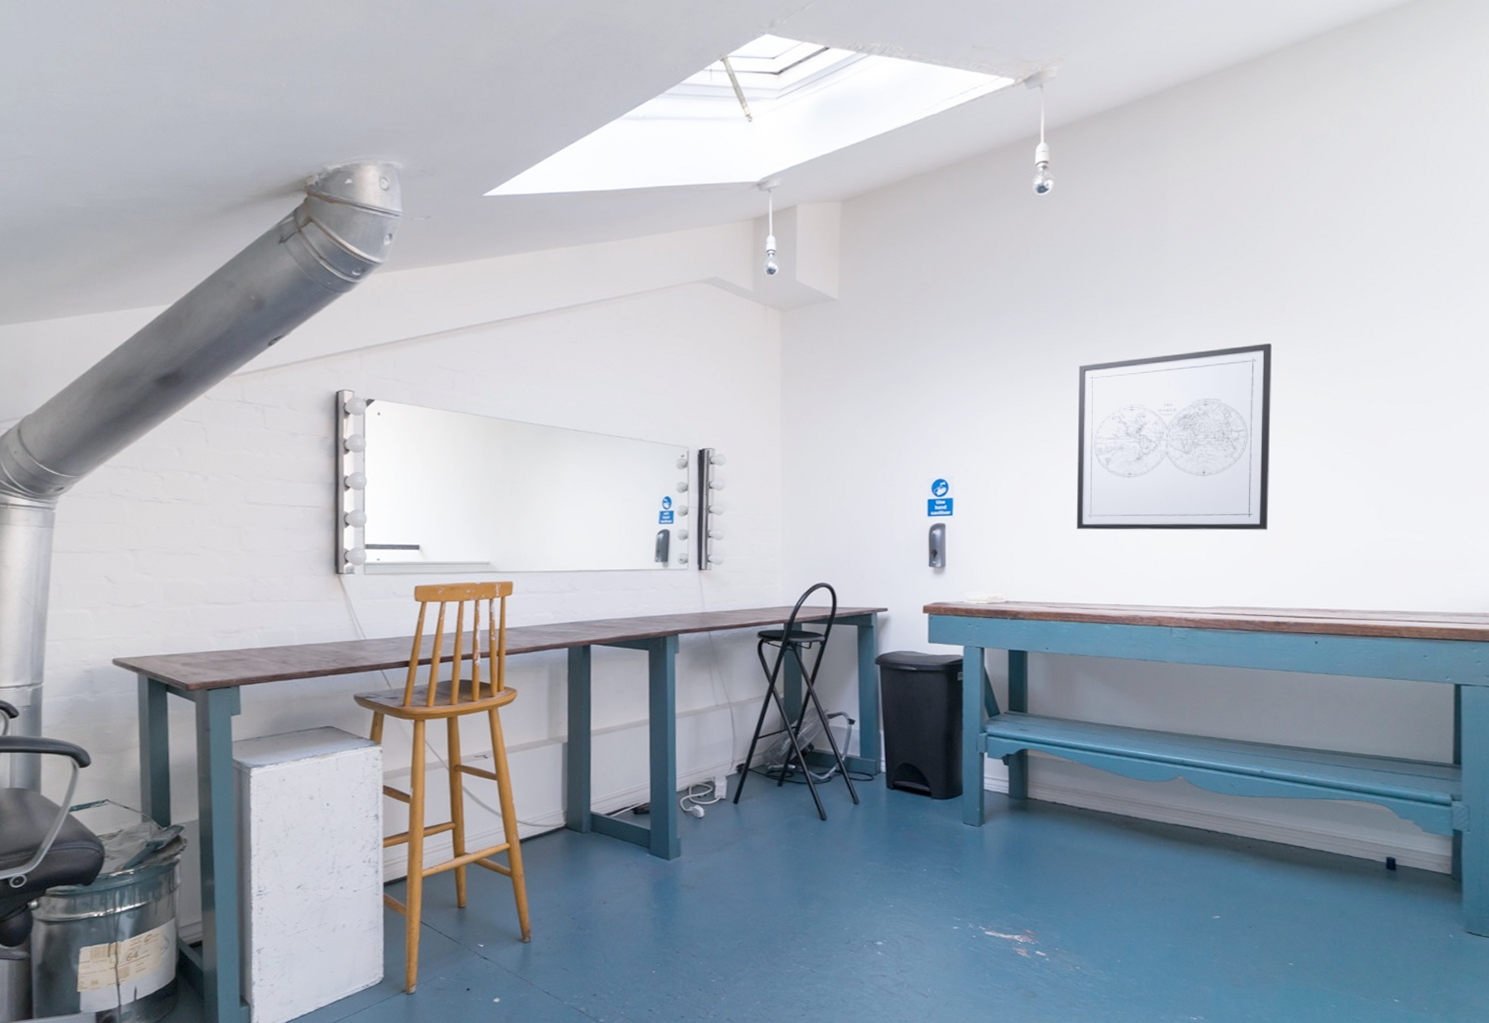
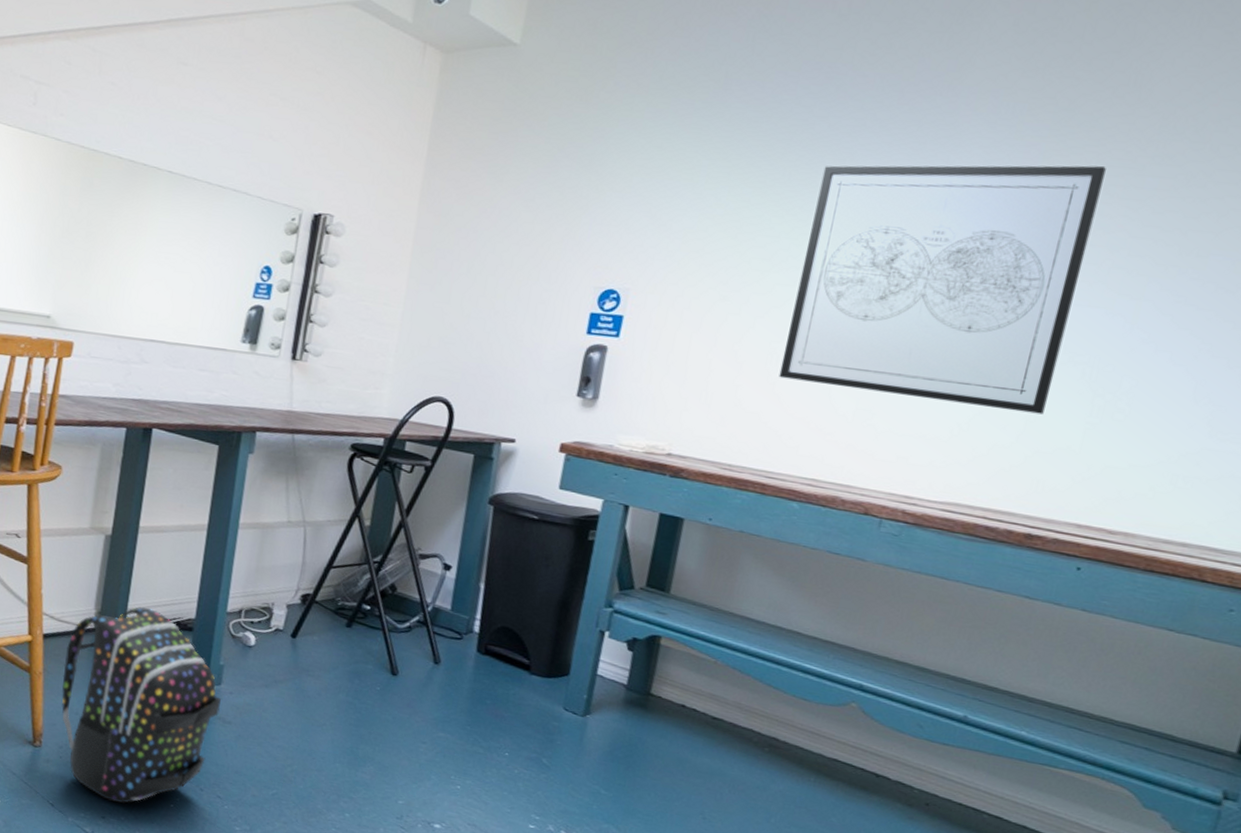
backpack: none [541,800,684,978] -> present [62,607,221,803]

